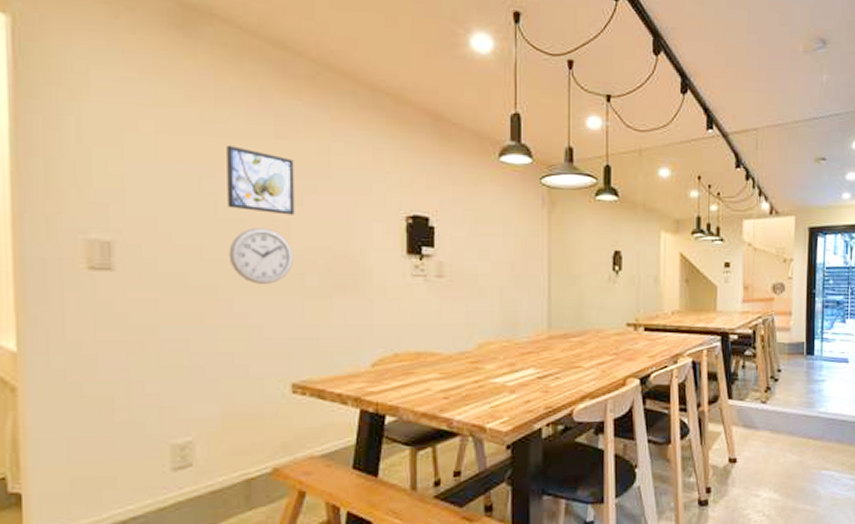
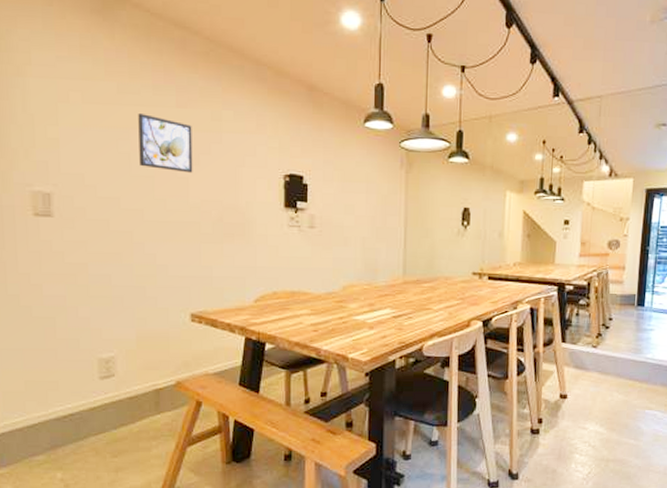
wall clock: present [229,227,294,284] -> none [141,183,192,231]

